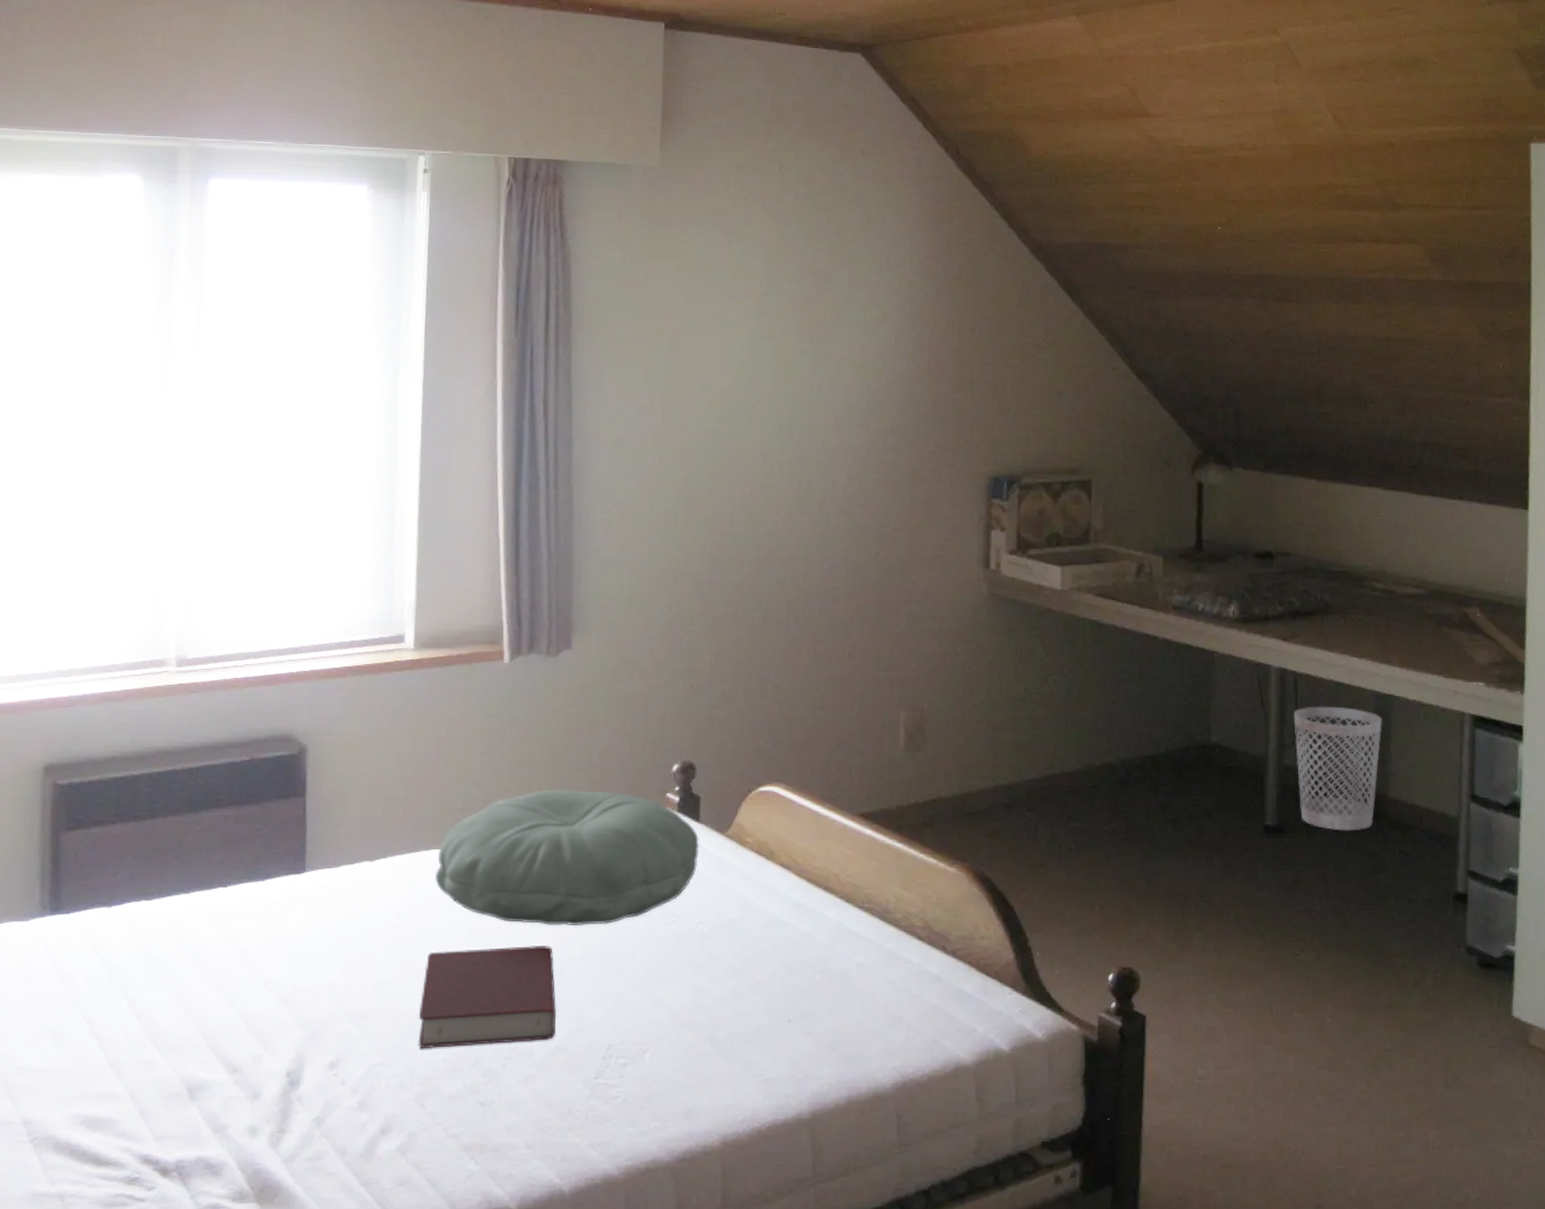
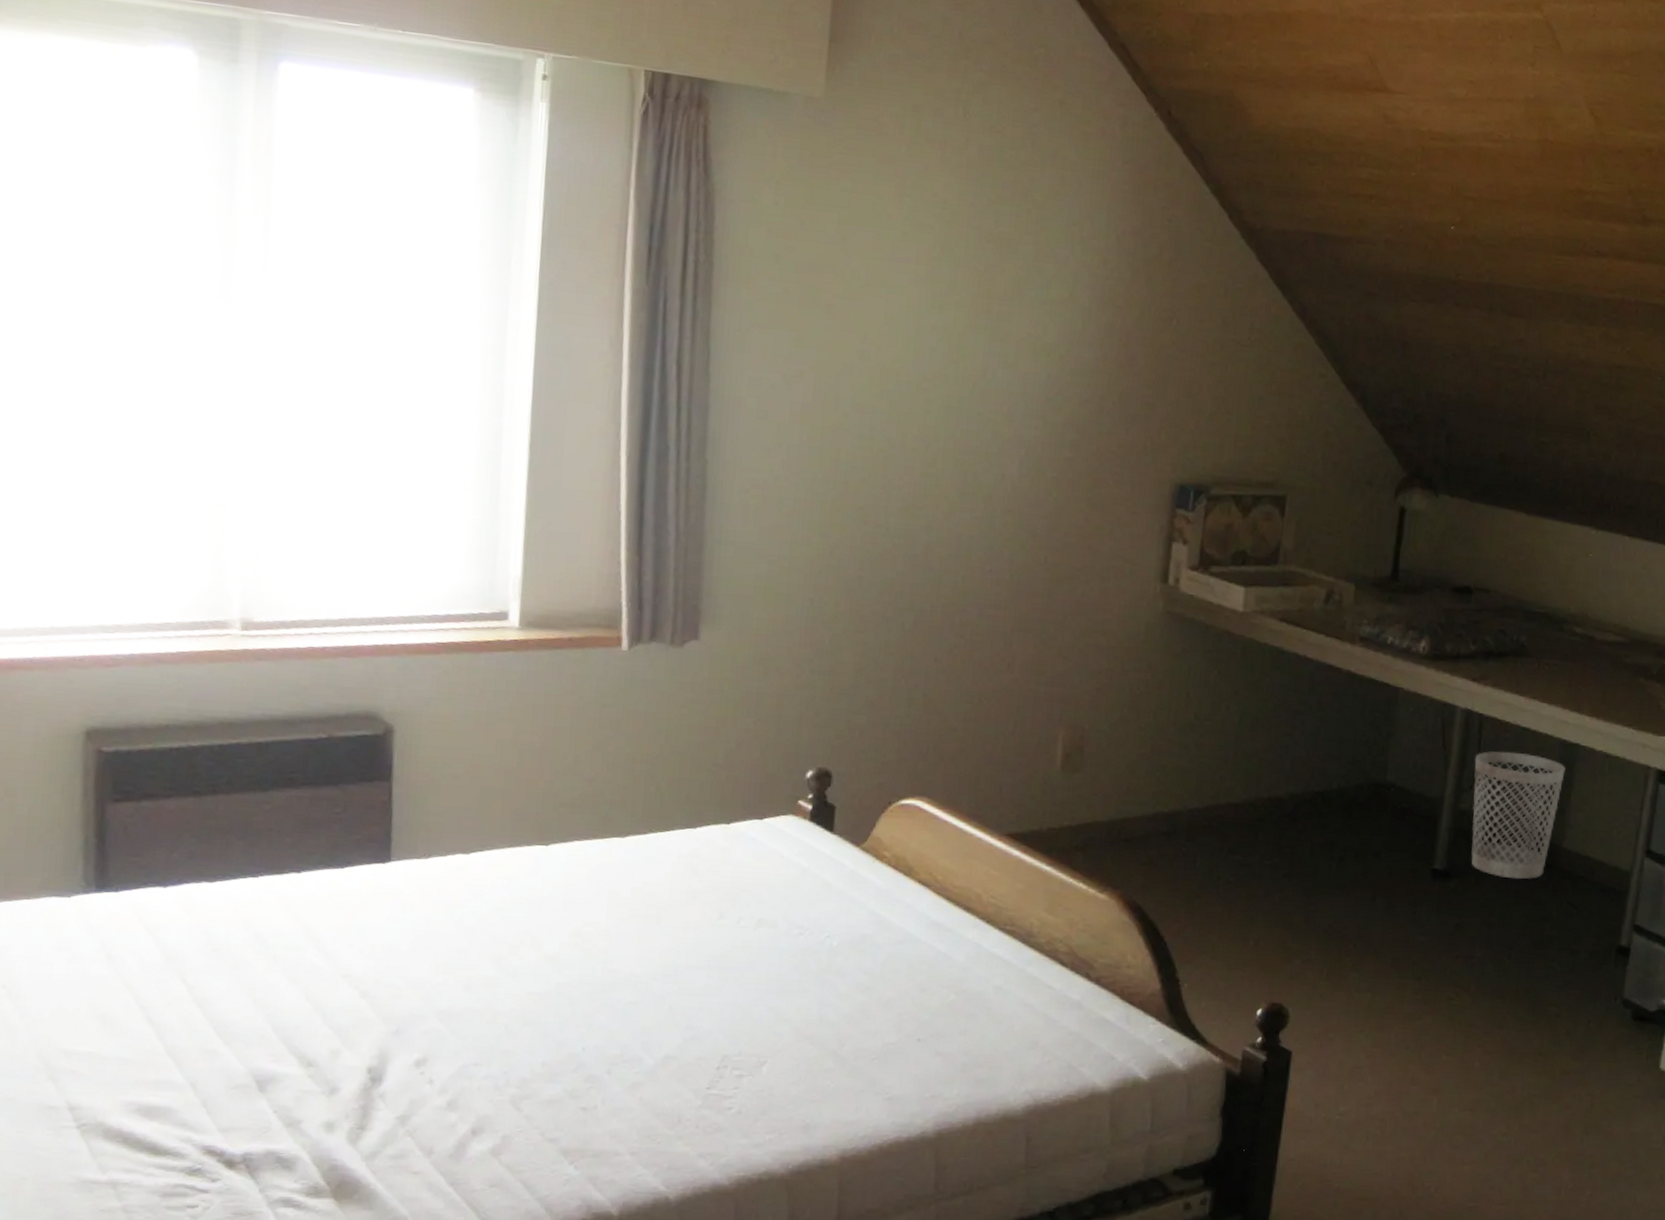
book: present [418,946,556,1049] -> none [514,951,668,1052]
pillow: present [435,789,700,927] -> none [537,789,833,934]

